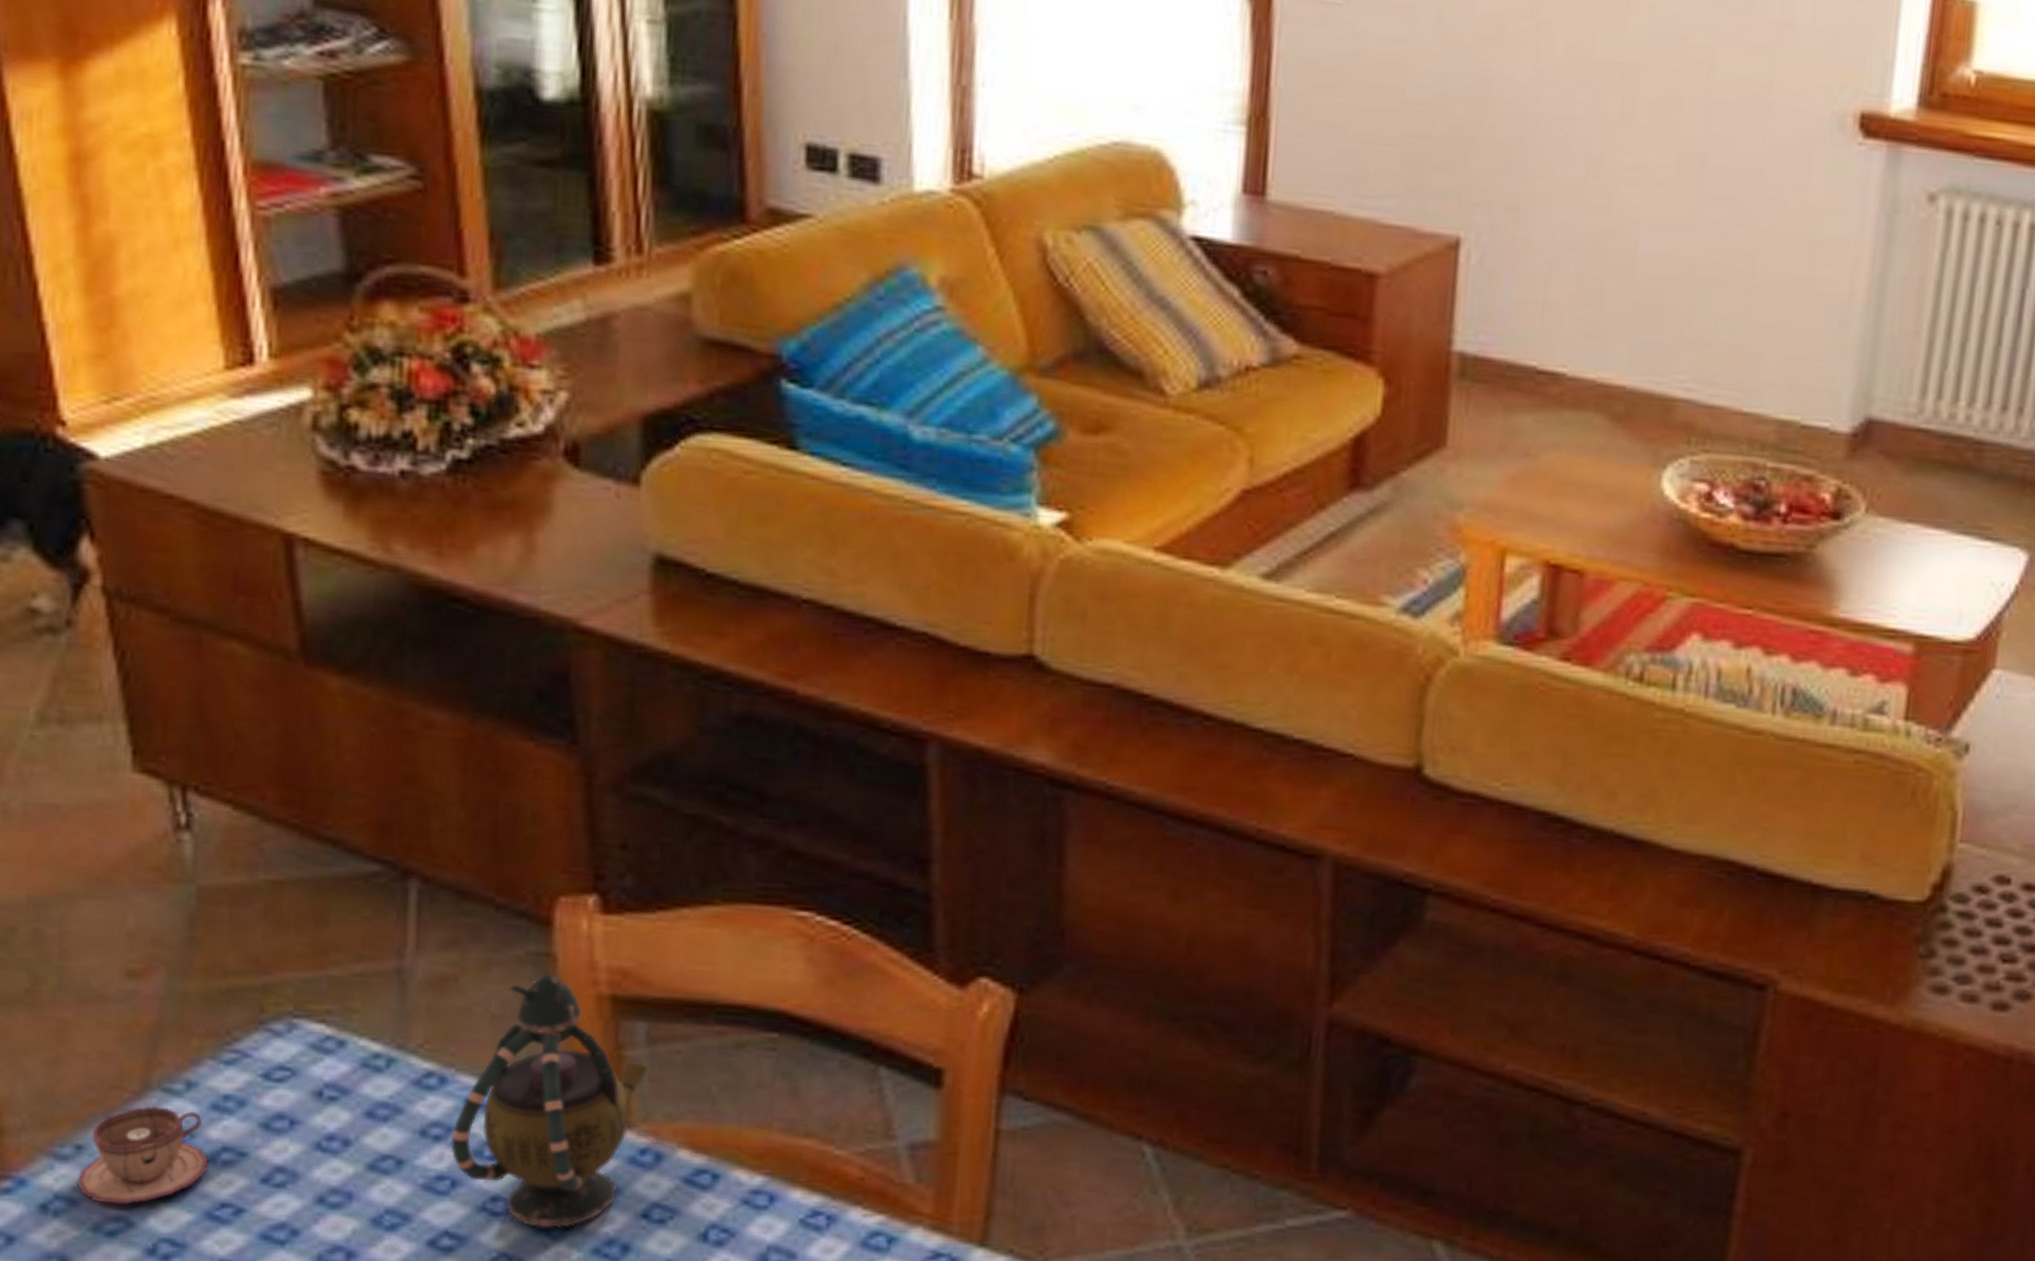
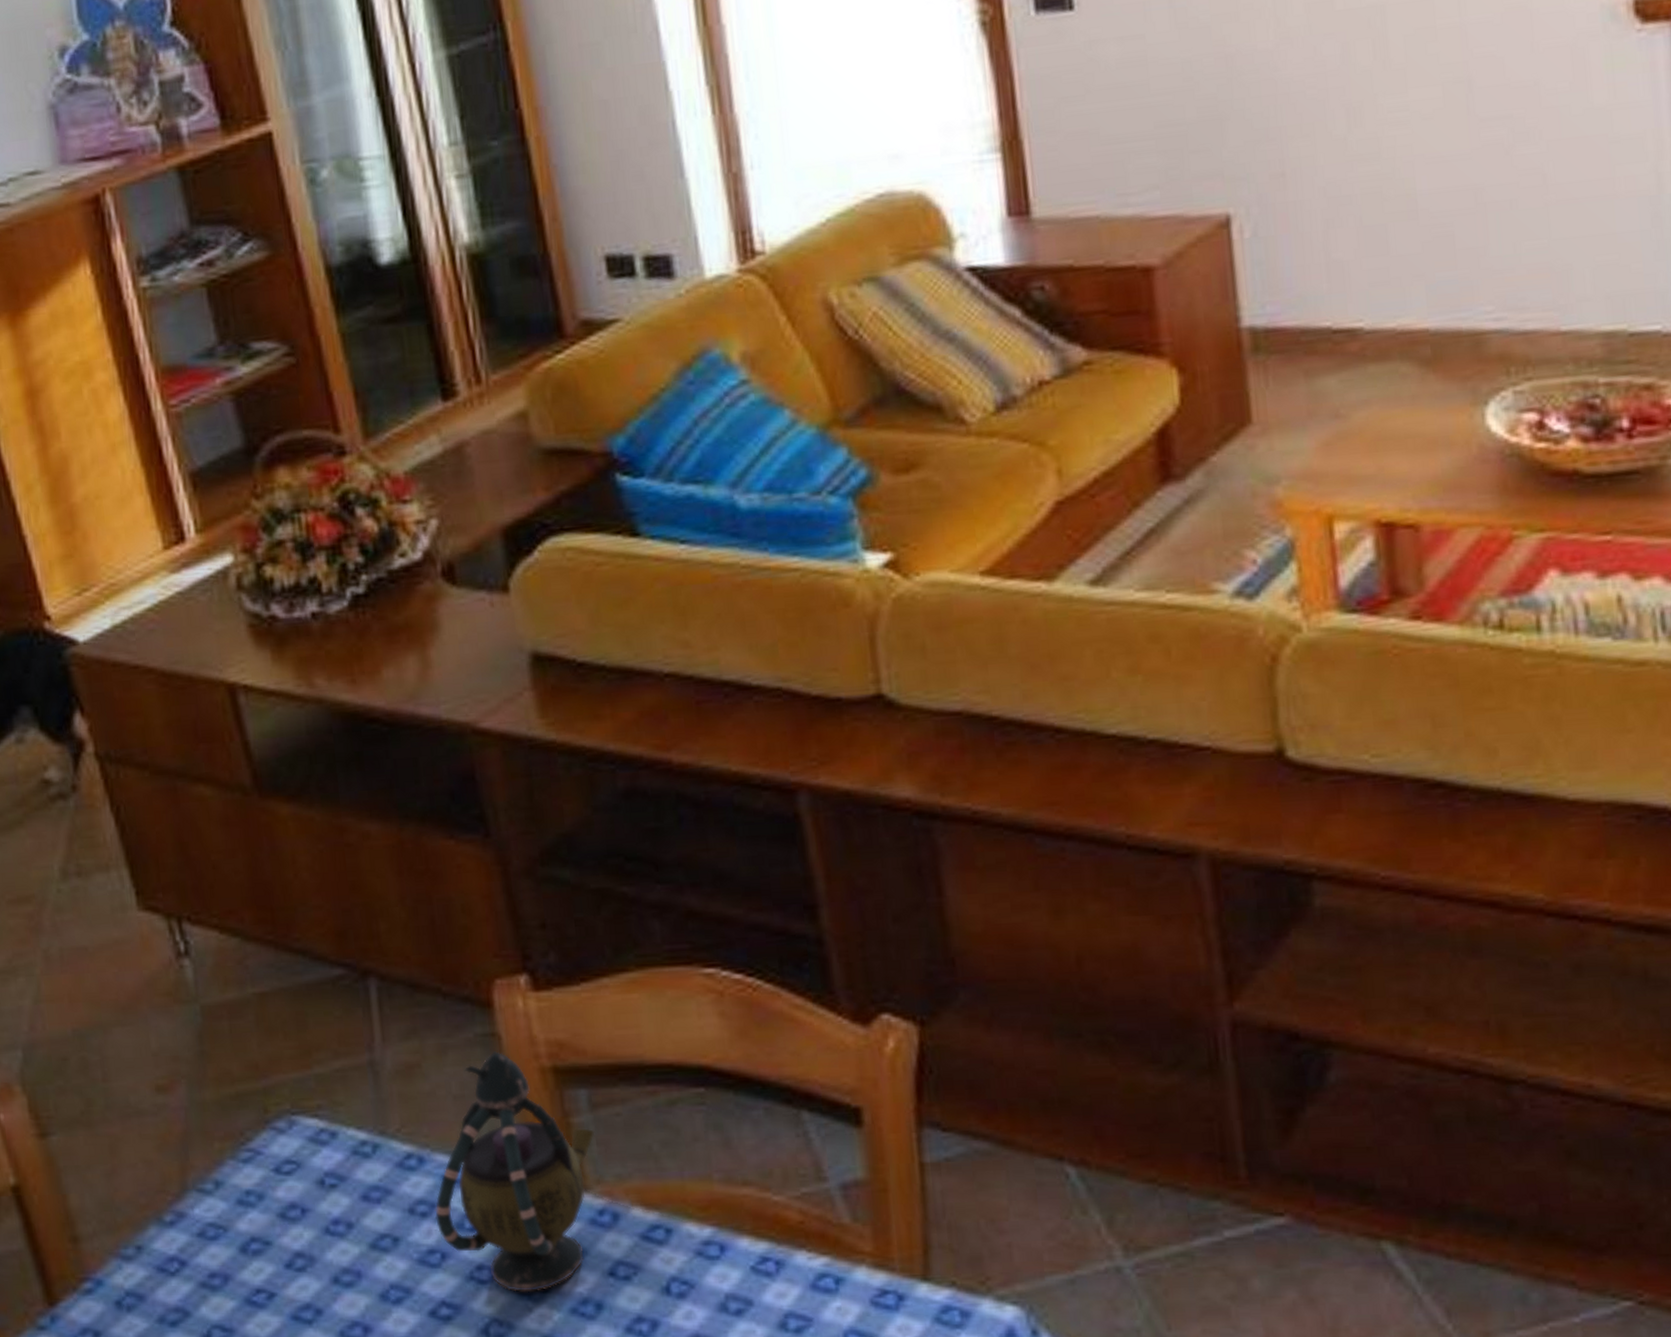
teacup: present [76,1106,209,1205] -> none [140,1205,242,1298]

